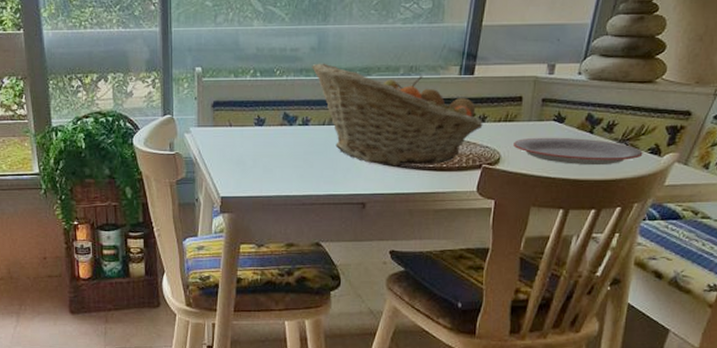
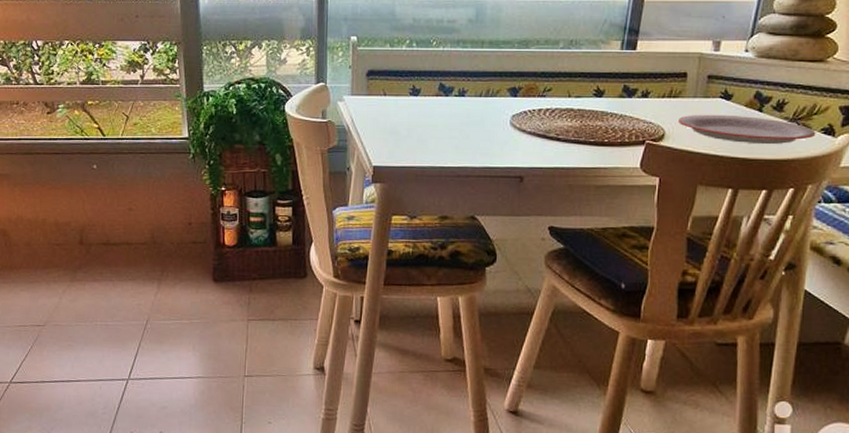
fruit basket: present [312,63,483,165] -> none [469,35,646,140]

